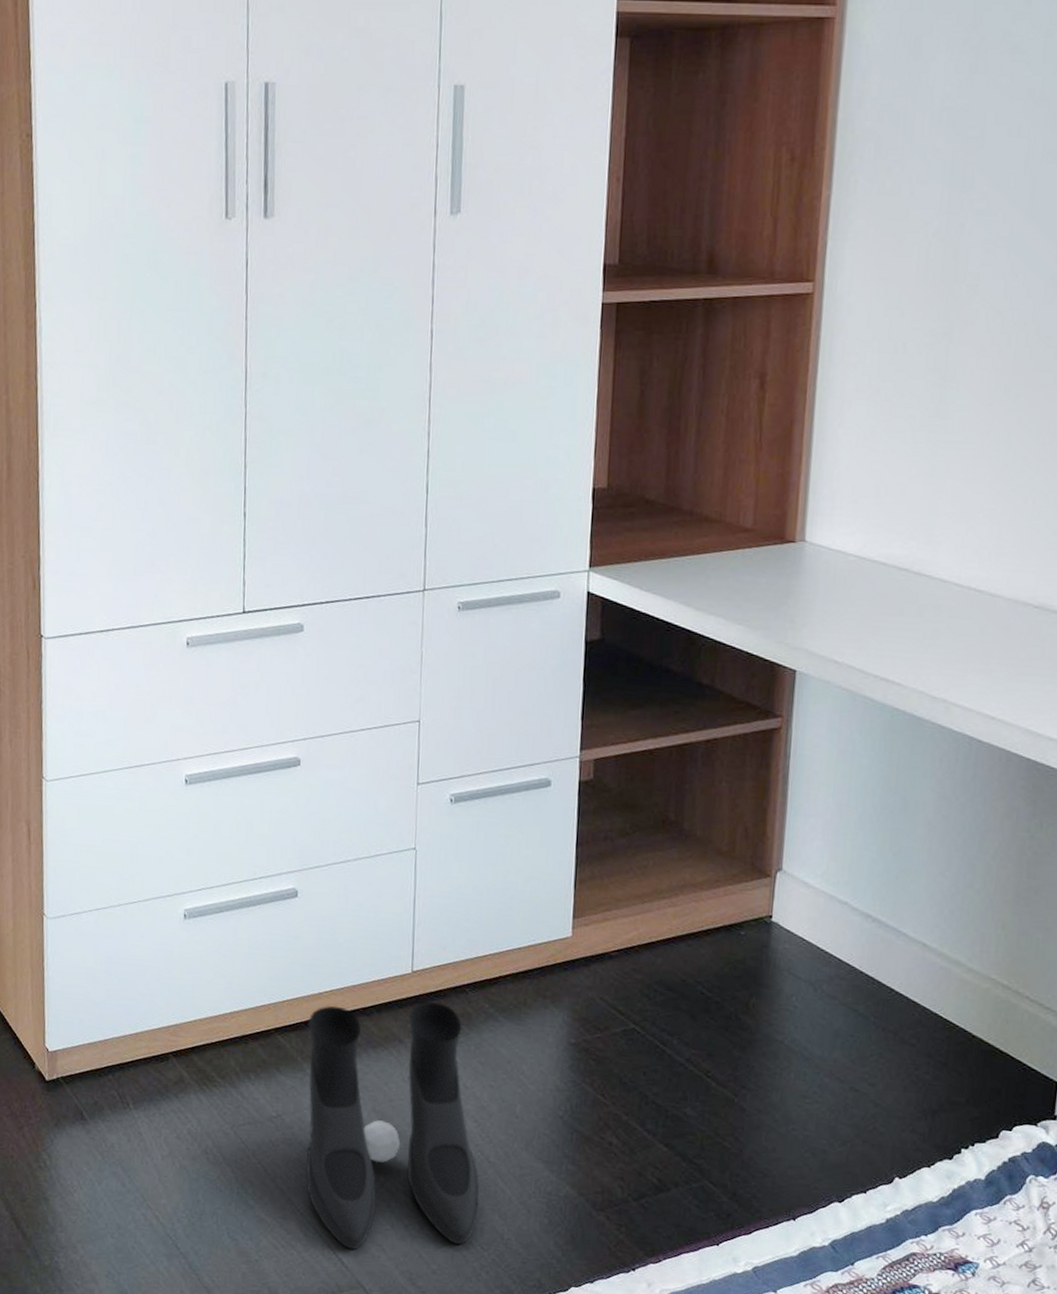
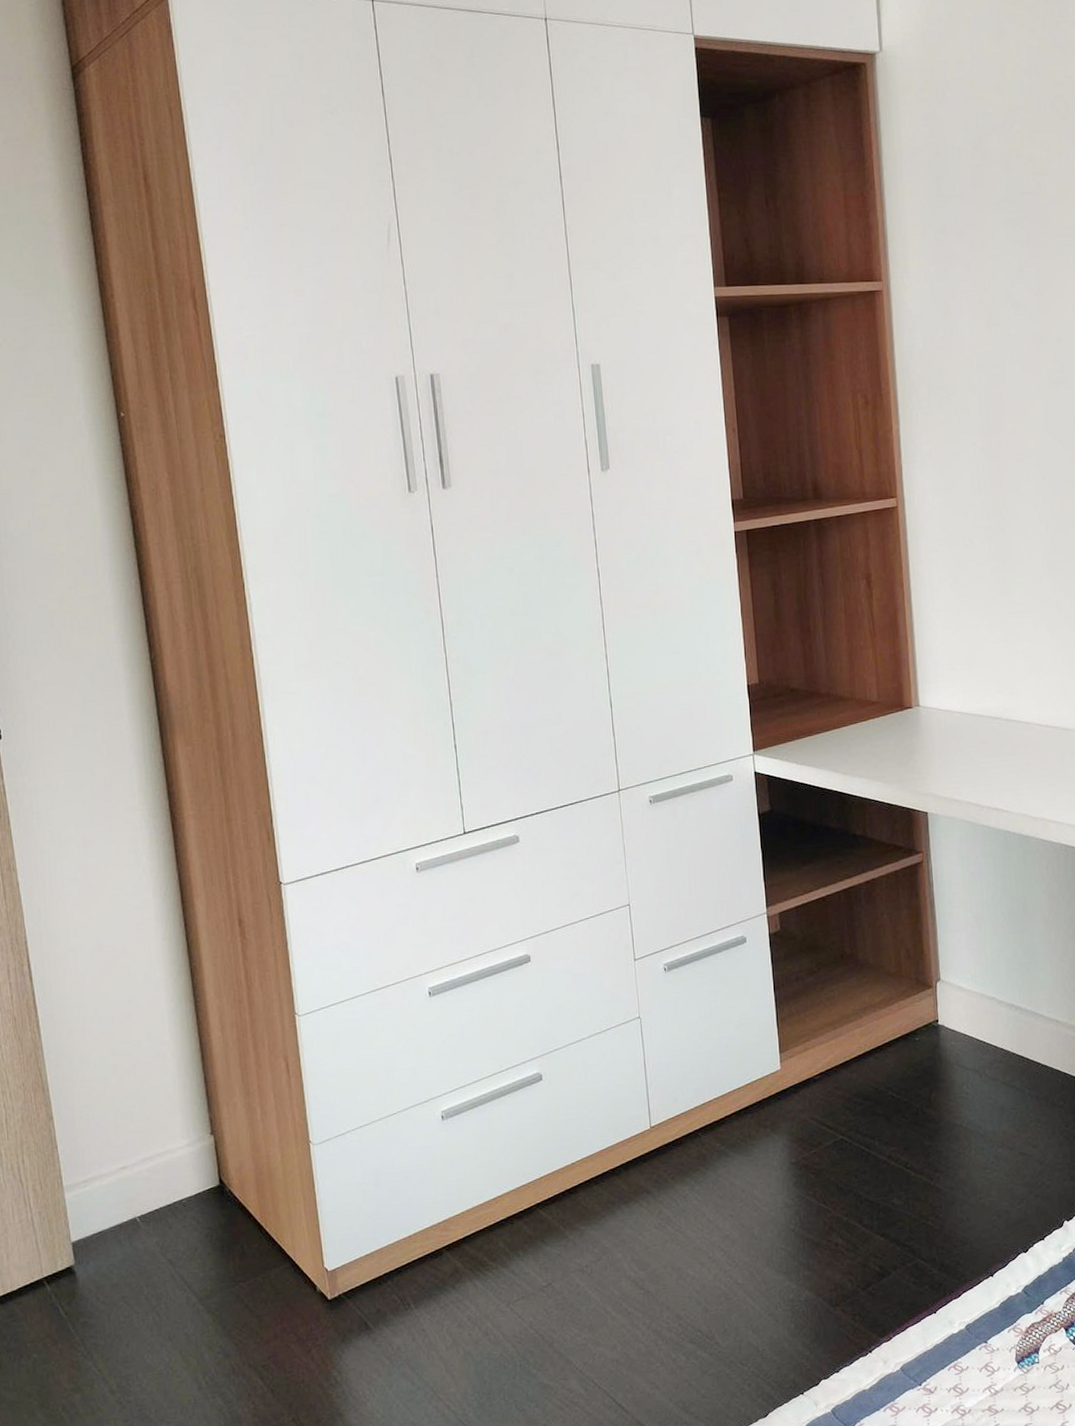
boots: present [306,1001,480,1251] -> none [565,1150,735,1394]

